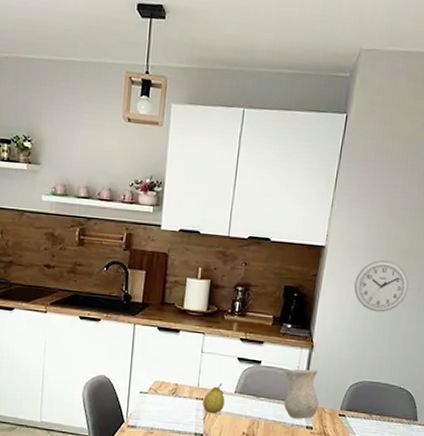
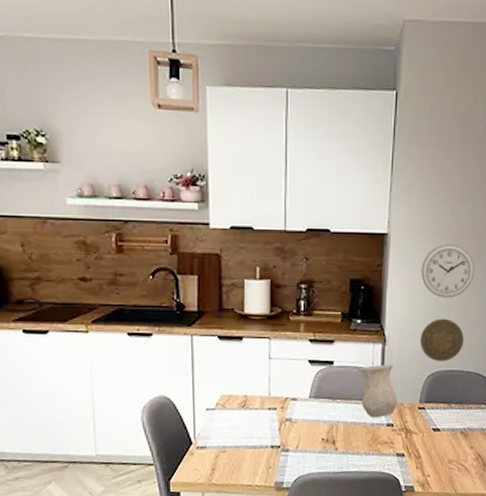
fruit: present [202,383,225,413] -> none [276,389,300,422]
decorative plate: none [346,331,391,373] -> present [419,318,464,362]

